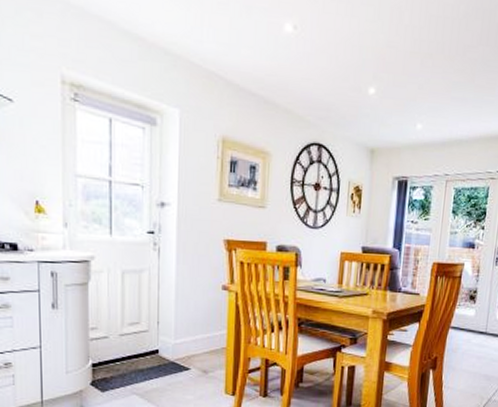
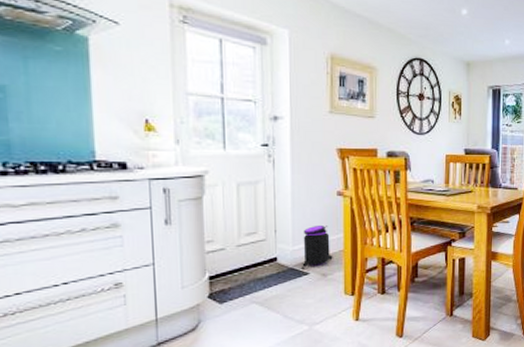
trash can: none [183,320,215,364] -> present [302,226,333,269]

